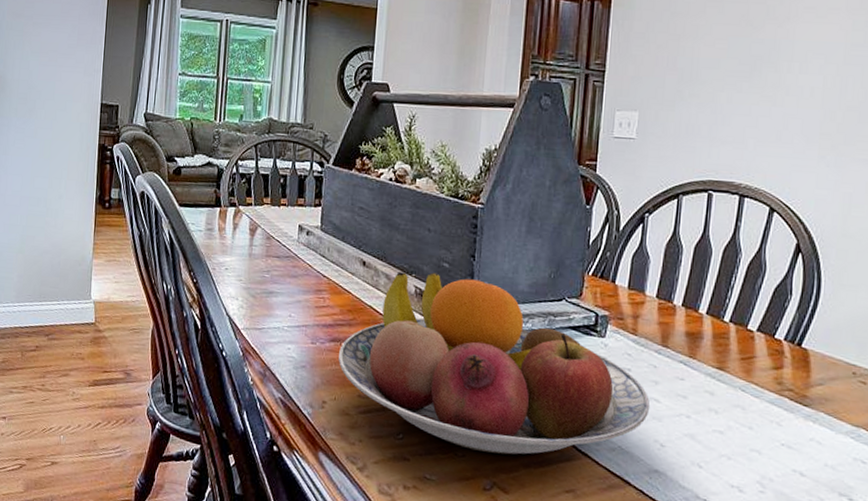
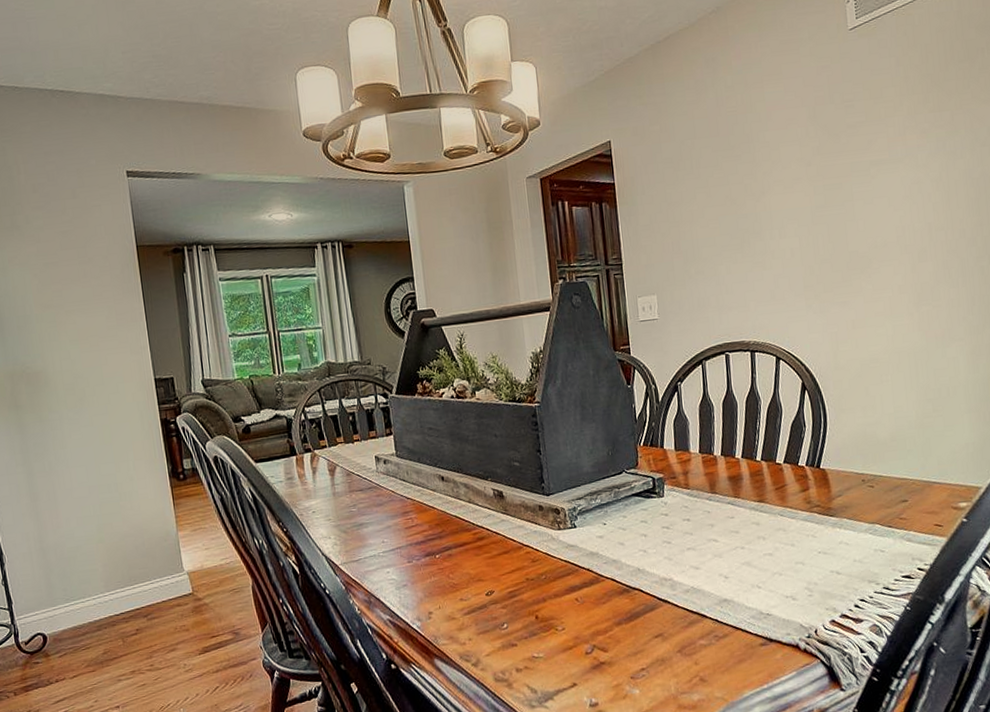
fruit bowl: present [338,272,651,455] -> none [435,470,711,622]

